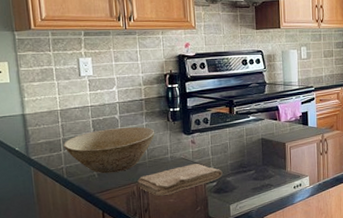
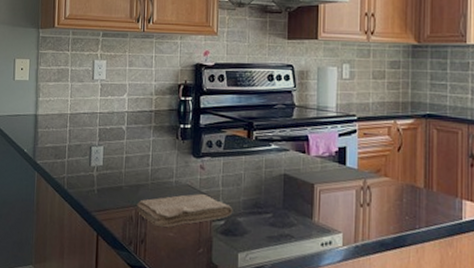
bowl: present [63,127,155,174] -> none [68,140,162,191]

